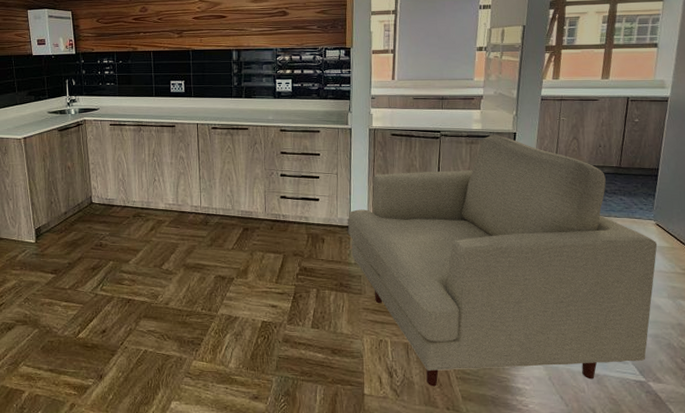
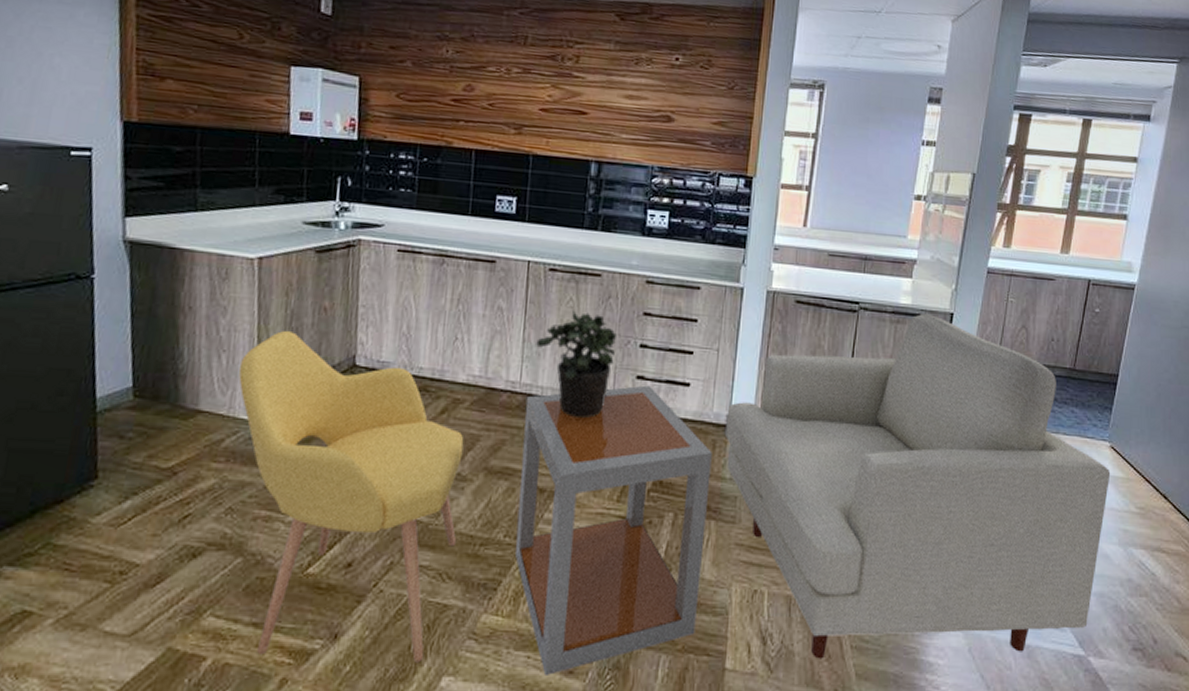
chair: none [21,183,171,393] -> present [238,330,464,663]
side table: none [206,202,341,400] -> present [515,385,712,675]
potted plant: none [208,154,264,227] -> present [536,310,618,418]

